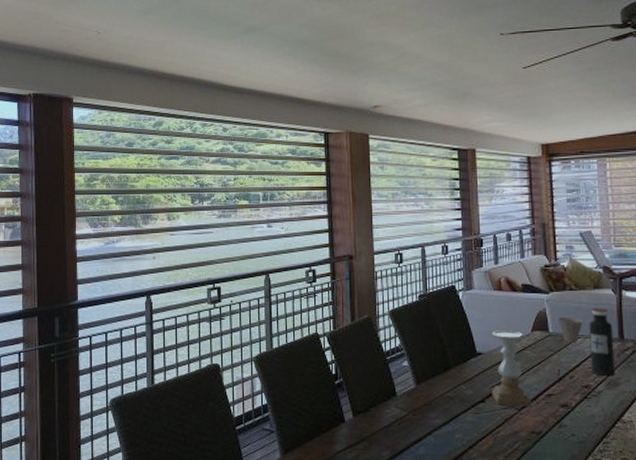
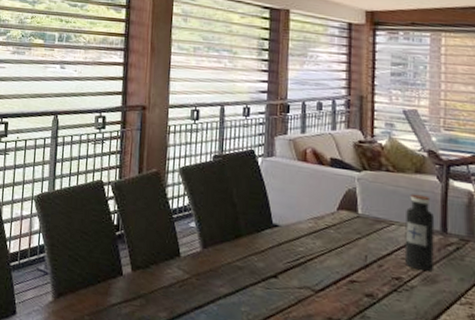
candle holder: present [492,330,532,407] -> none [286,203,331,291]
cup: present [558,317,584,343] -> none [370,198,400,229]

